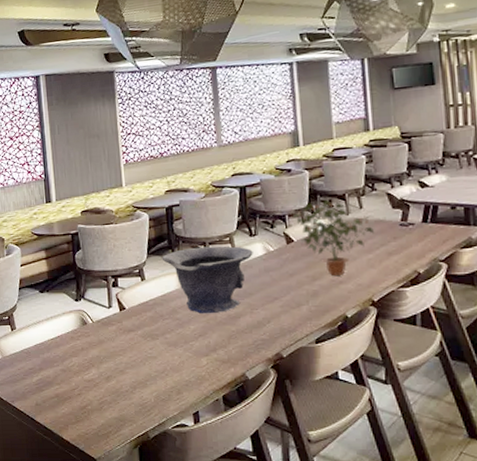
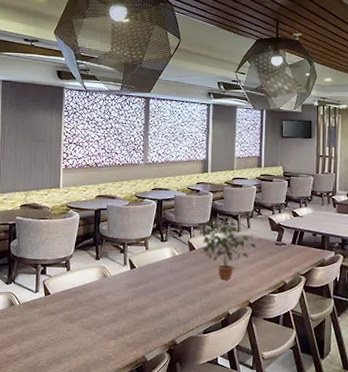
decorative bowl: present [162,245,253,314] -> none [86,246,162,304]

